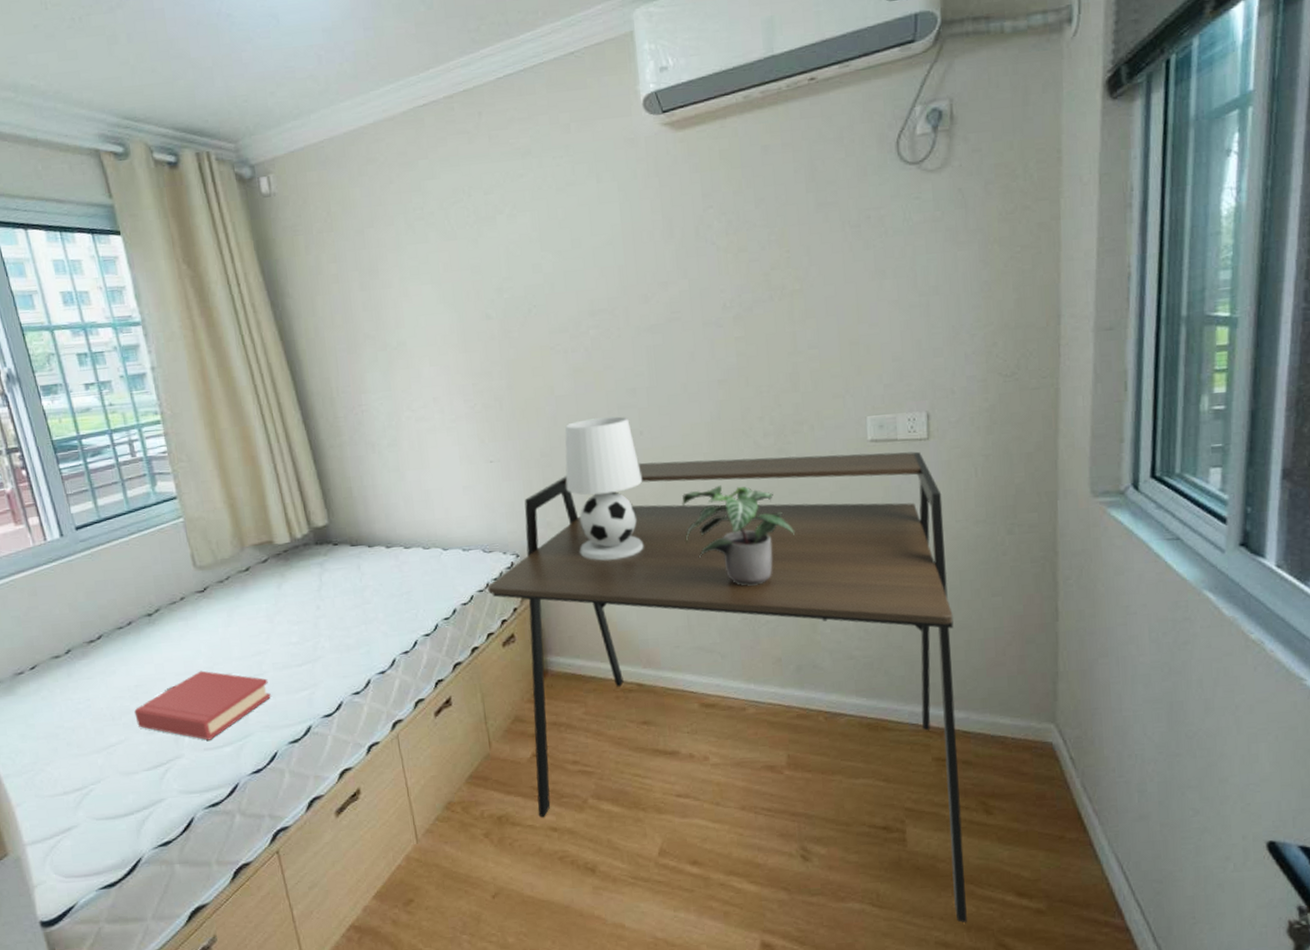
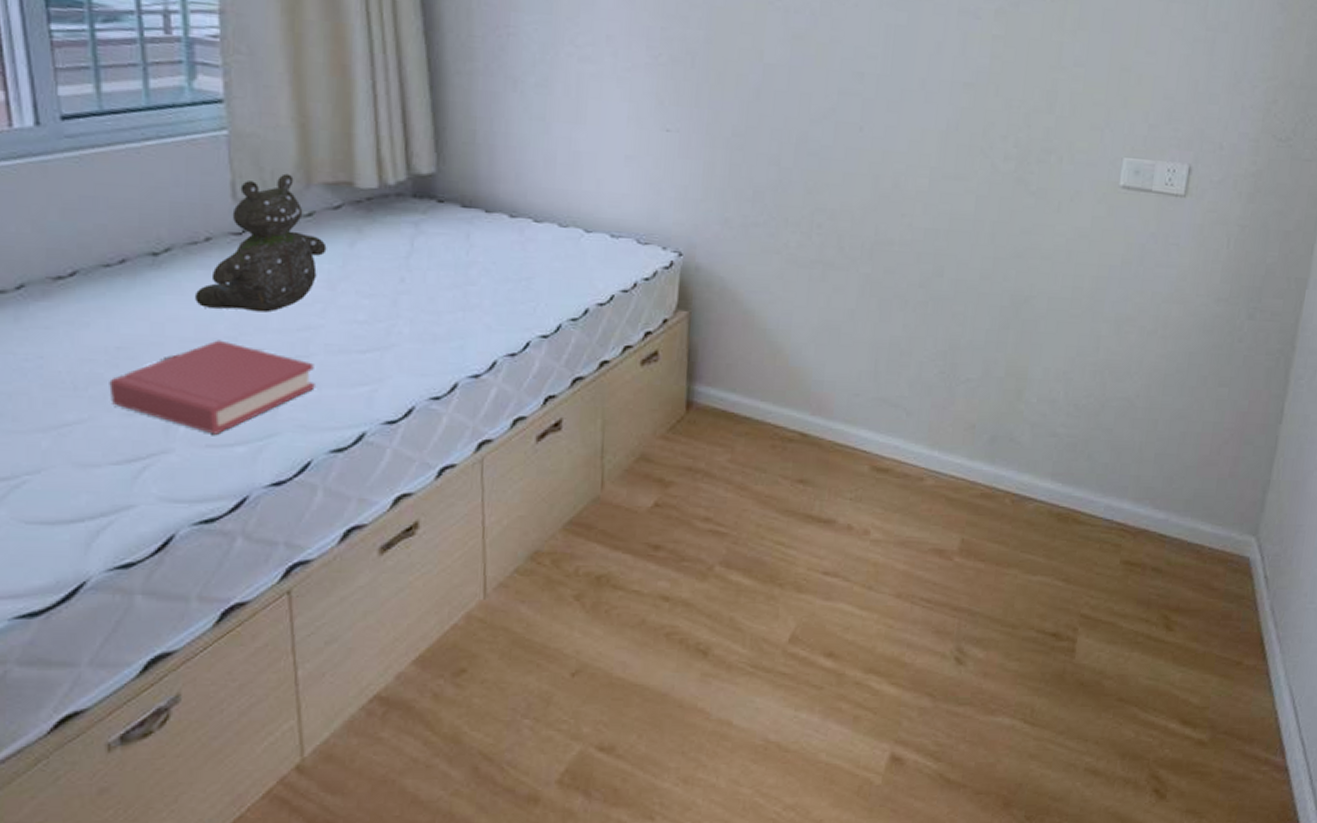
teddy bear: none [180,542,263,649] -> present [195,173,327,313]
desk: present [488,451,967,923] -> none [634,164,1188,750]
table lamp: present [565,416,644,561] -> none [756,99,852,279]
potted plant: present [682,485,794,586] -> none [889,209,1018,335]

